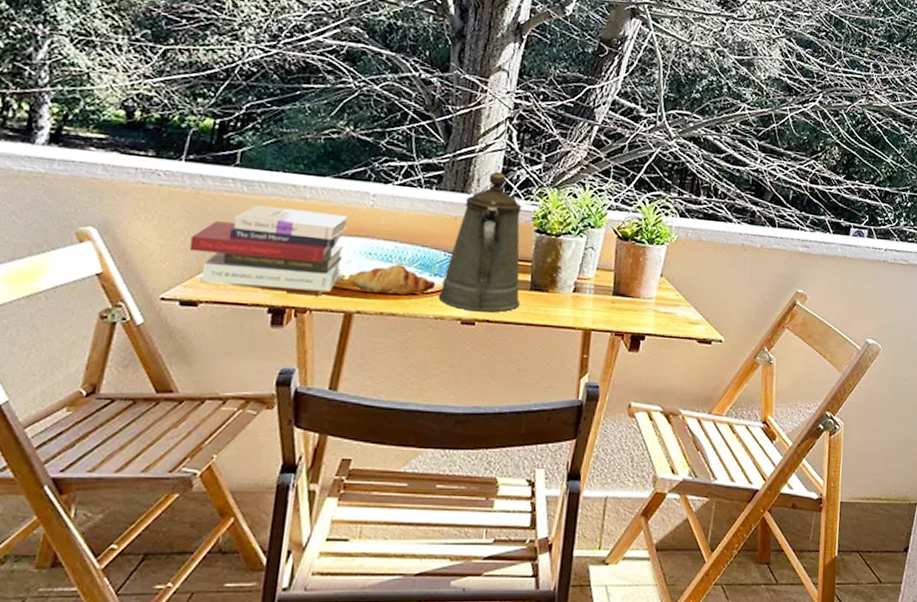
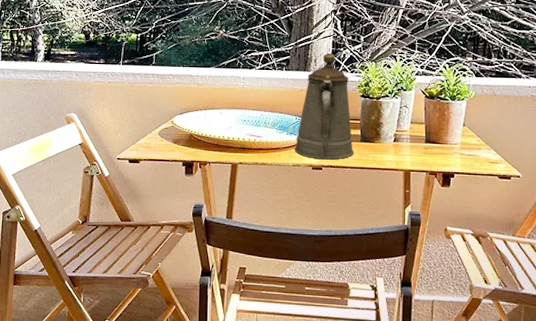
books: present [189,204,348,296] -> none [130,91,228,153]
croissant: present [347,263,435,295] -> none [231,126,291,150]

